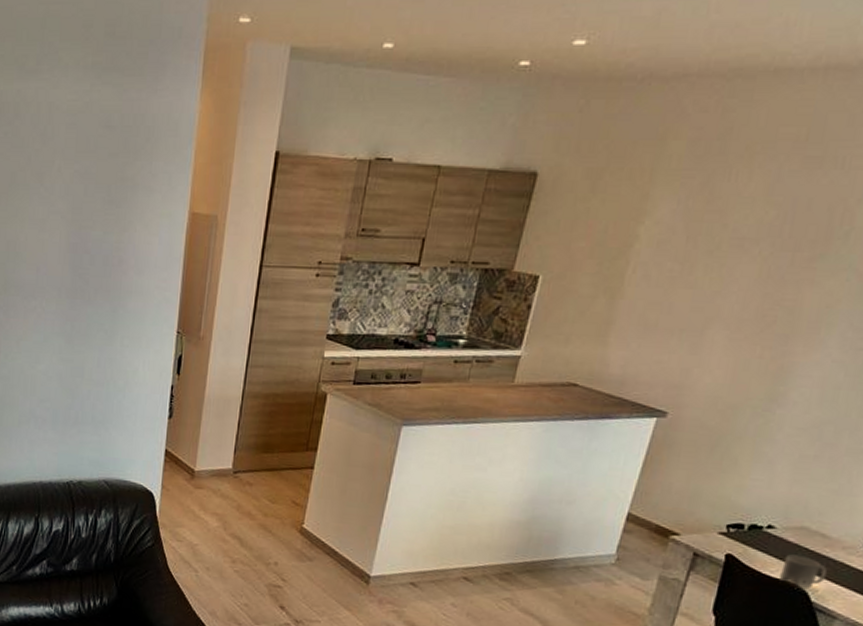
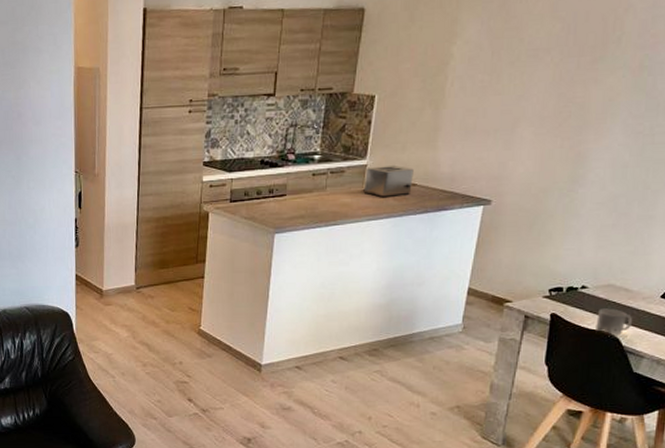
toaster: none [513,359,577,398] -> present [363,164,414,198]

